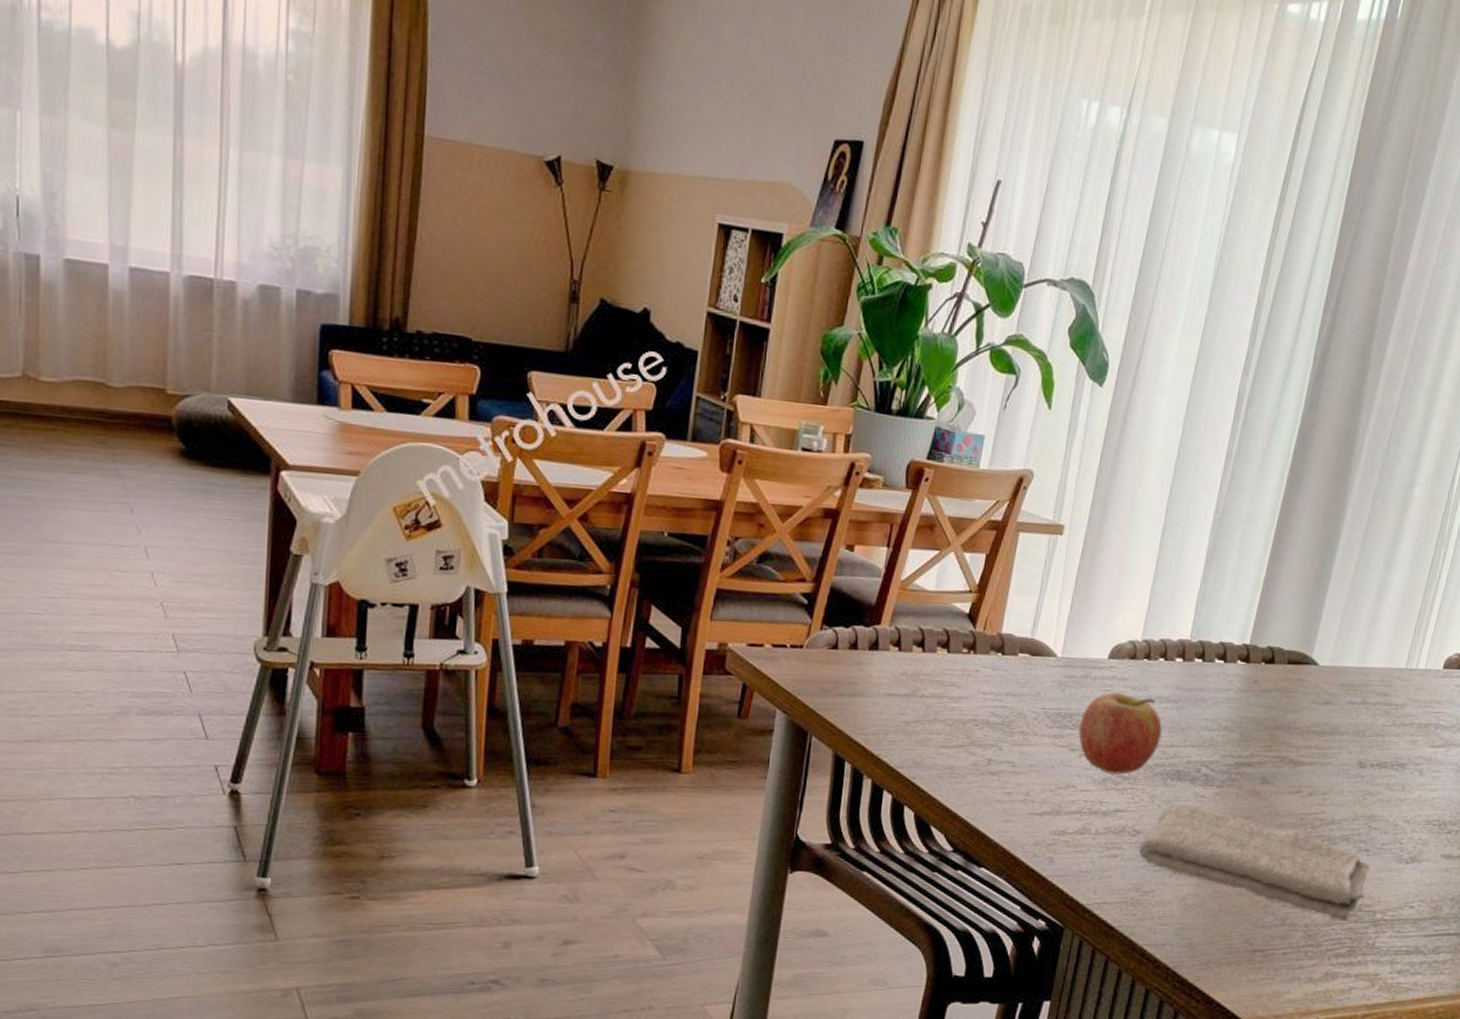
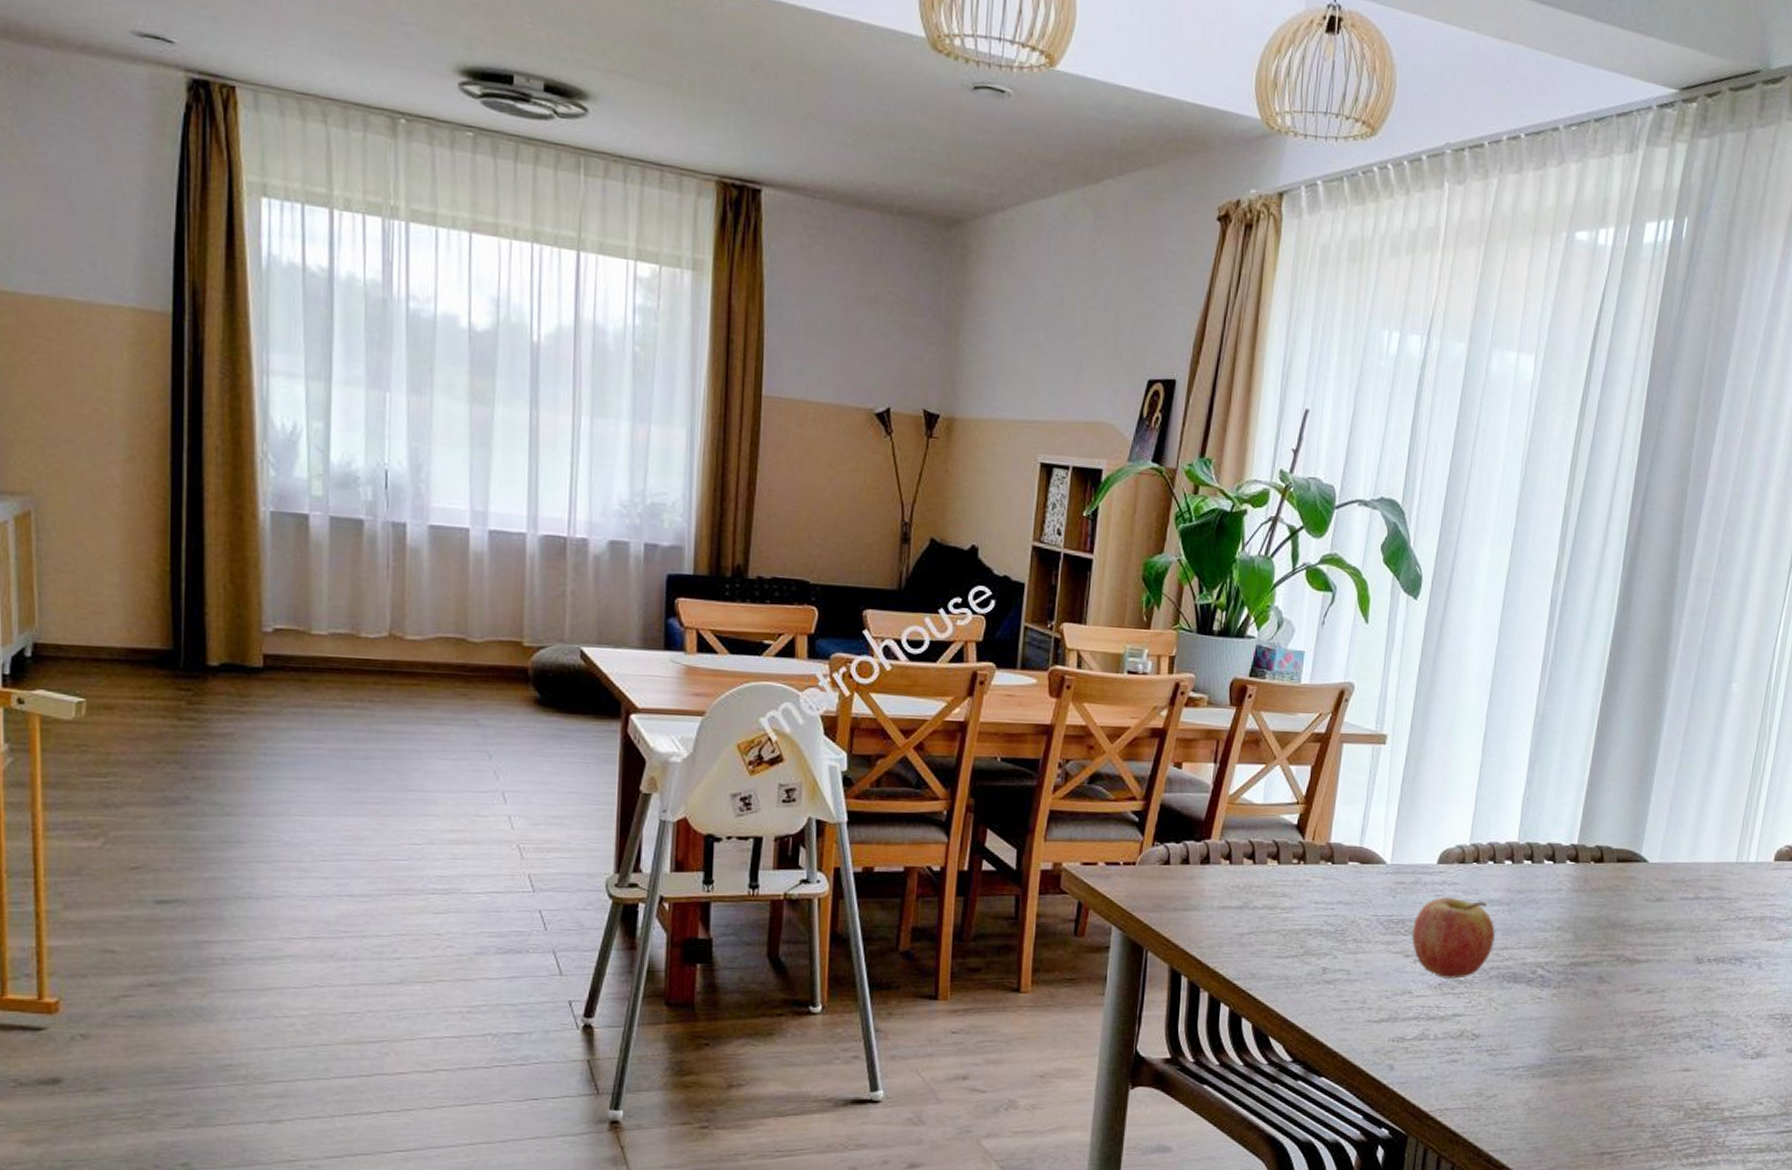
washcloth: present [1139,804,1370,921] -> none [1479,1007,1714,1120]

